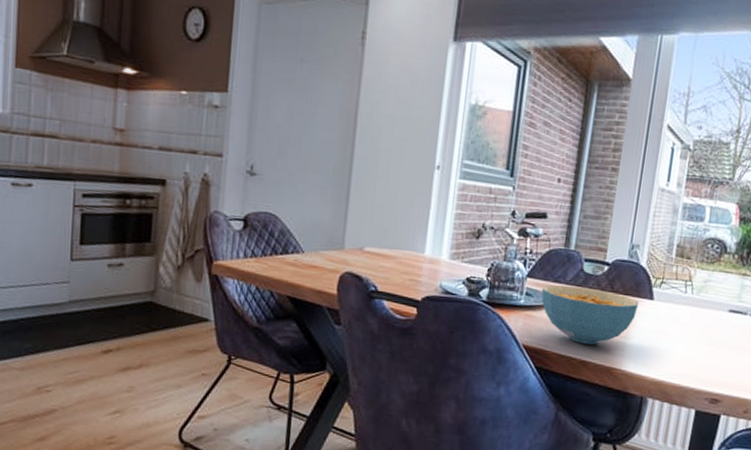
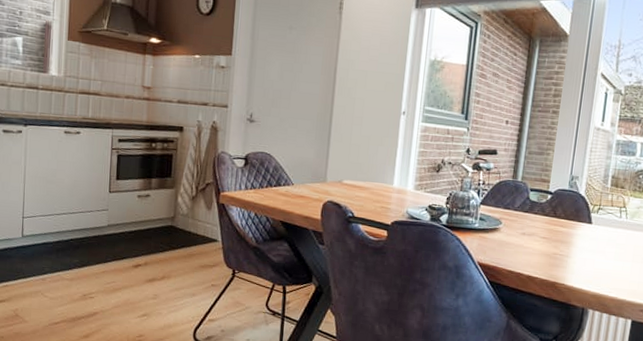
cereal bowl: present [541,285,639,345] -> none [493,211,579,263]

